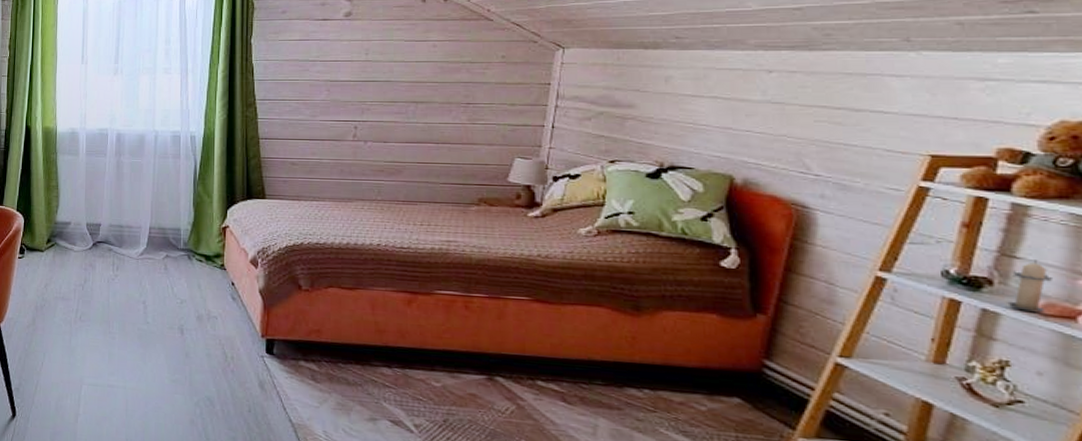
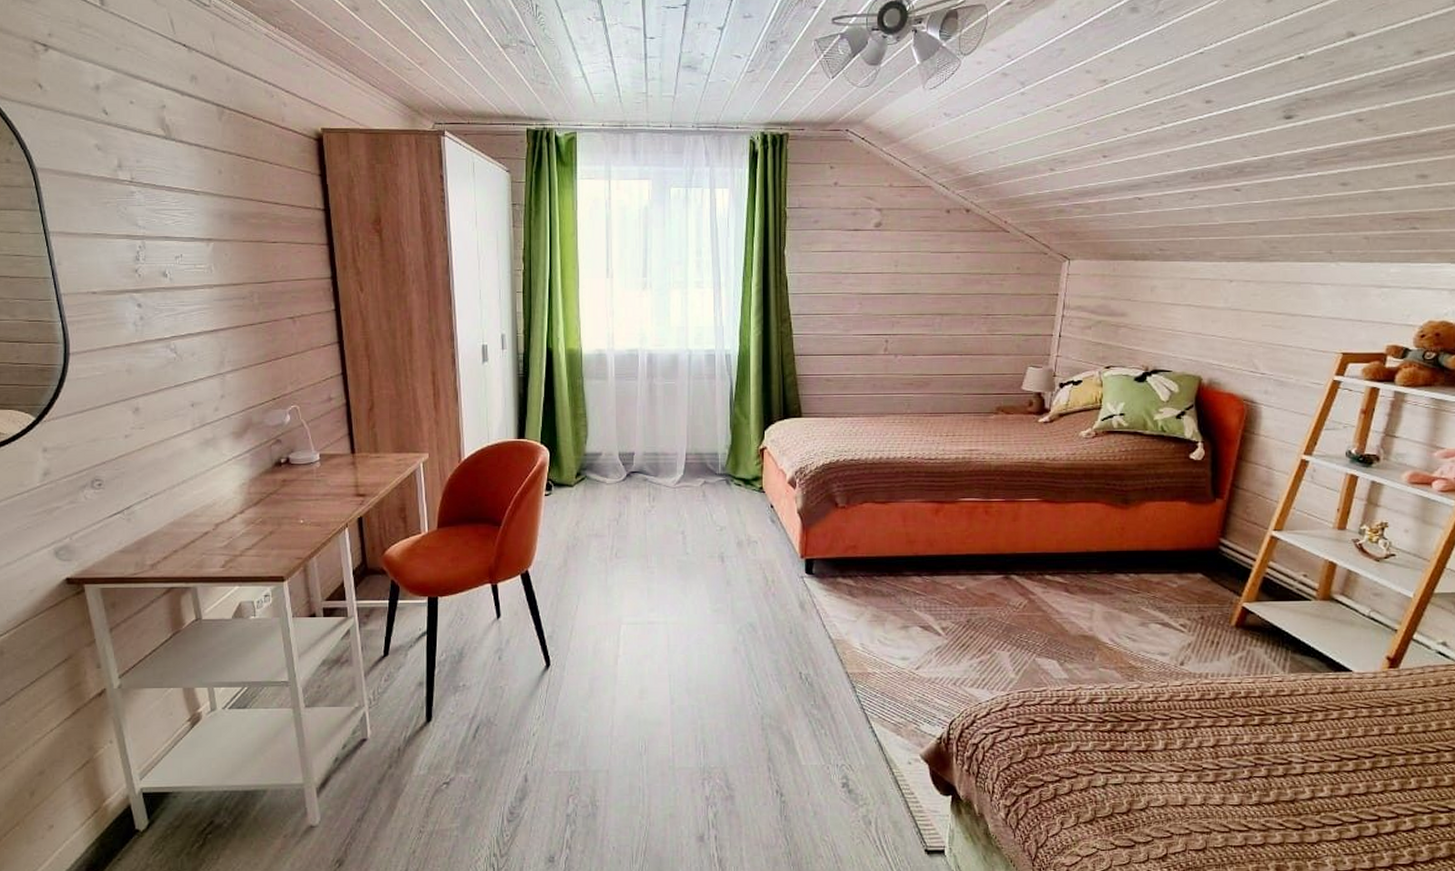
candle: present [1007,260,1052,313] -> none [1388,438,1418,482]

